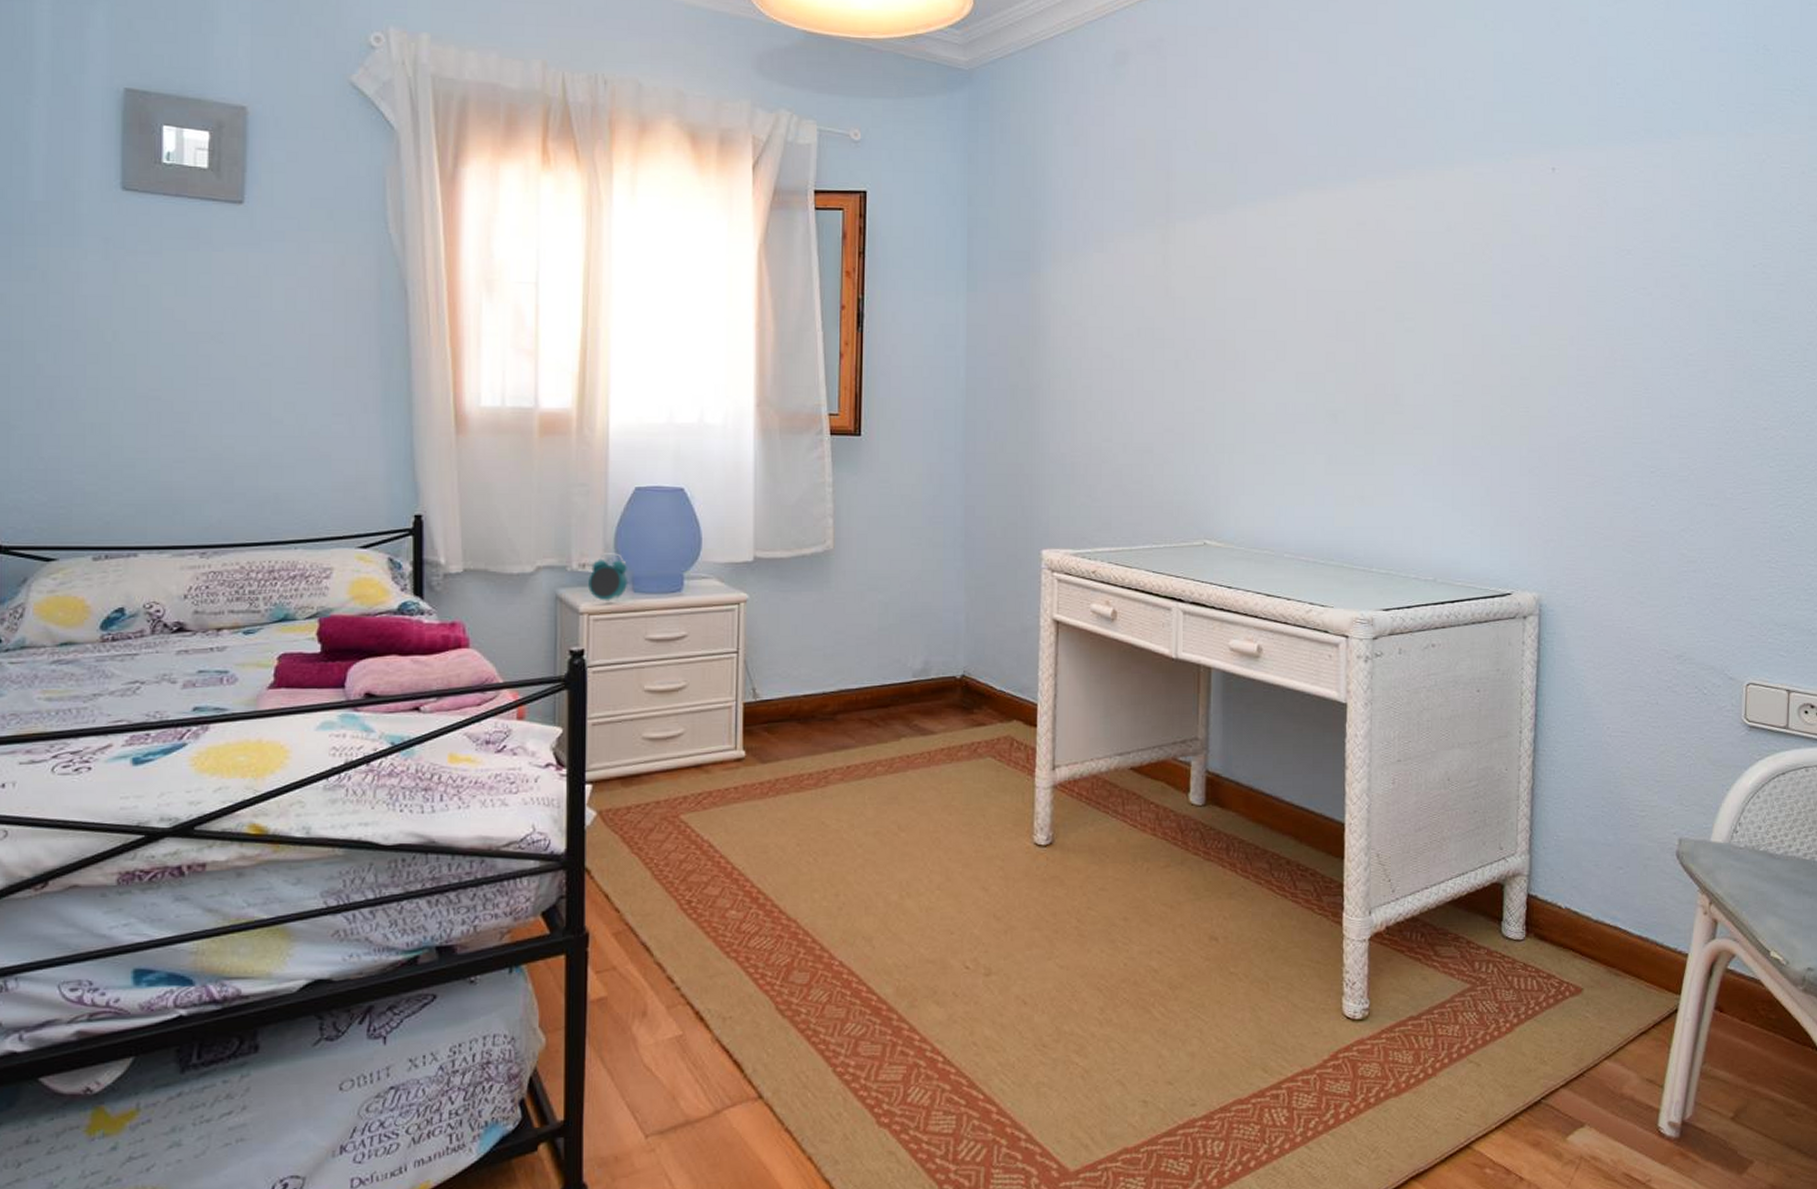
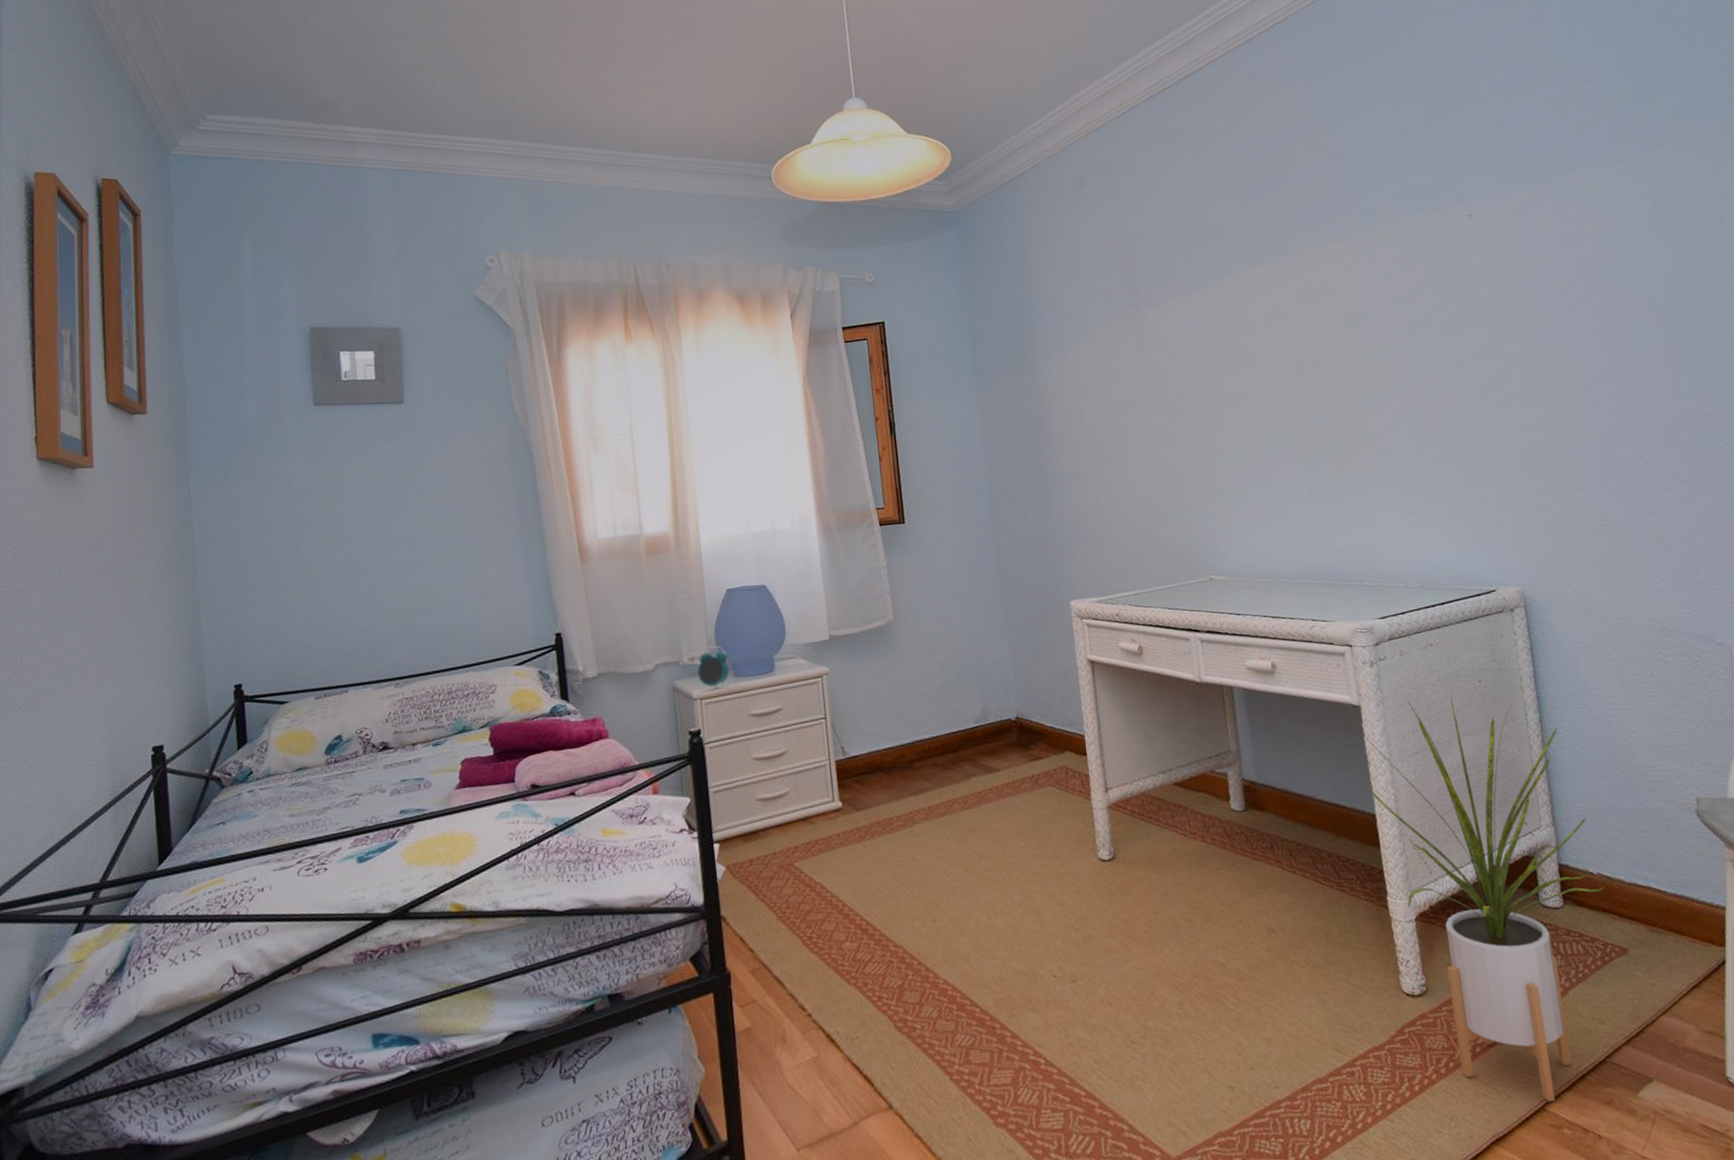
house plant: none [1336,703,1570,1140] -> present [1362,696,1605,1102]

